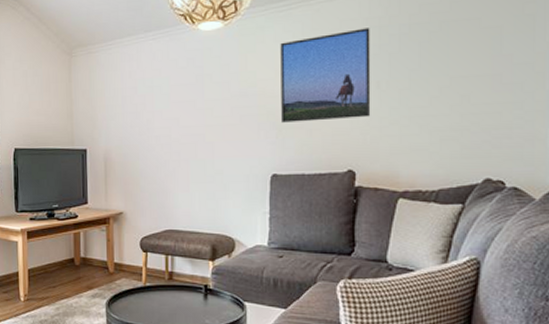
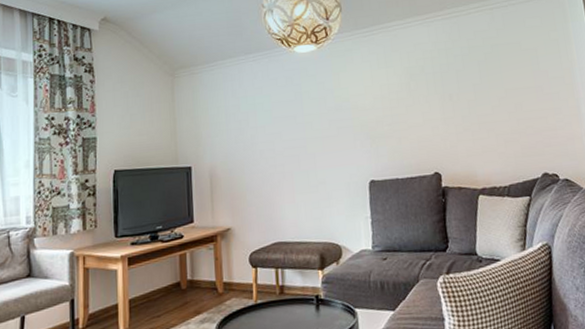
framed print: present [280,28,371,123] -> none [367,50,448,133]

